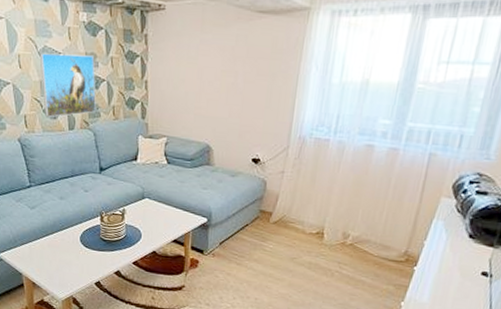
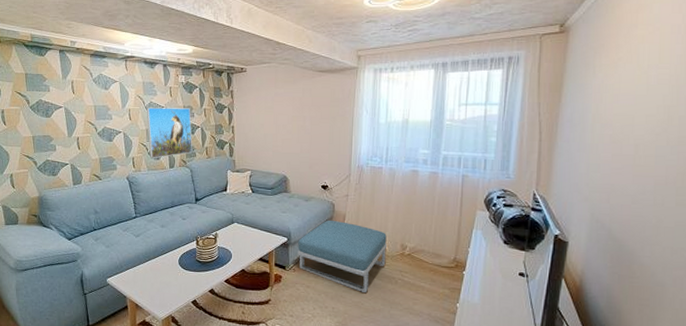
footstool: none [218,200,327,285] -> present [298,220,387,294]

